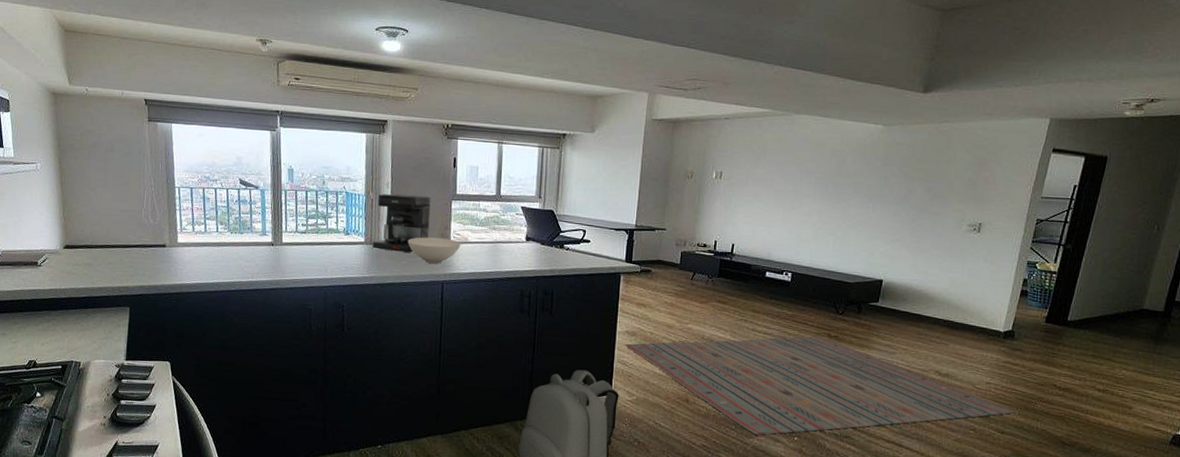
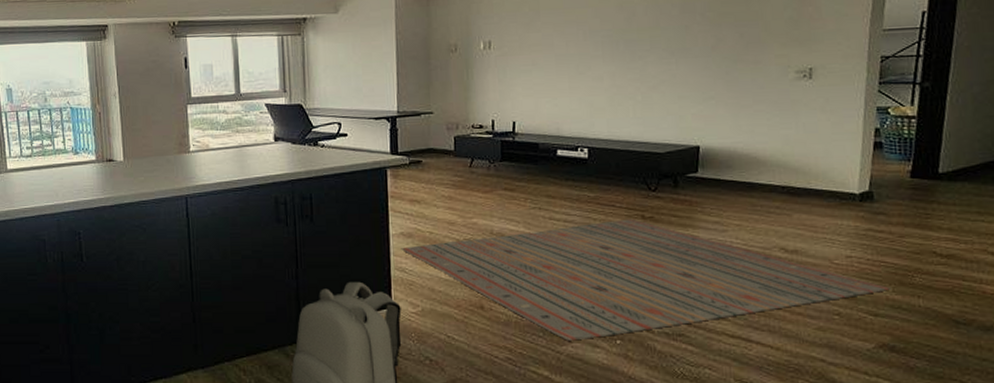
coffee maker: present [373,193,431,253] -> none [105,103,166,168]
bowl: present [407,237,461,264] -> none [143,147,202,177]

